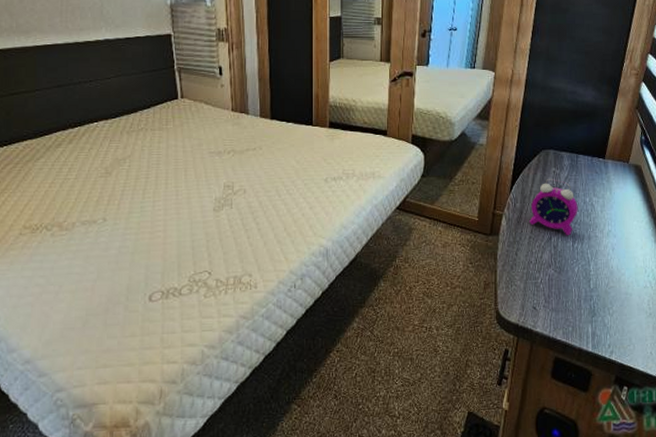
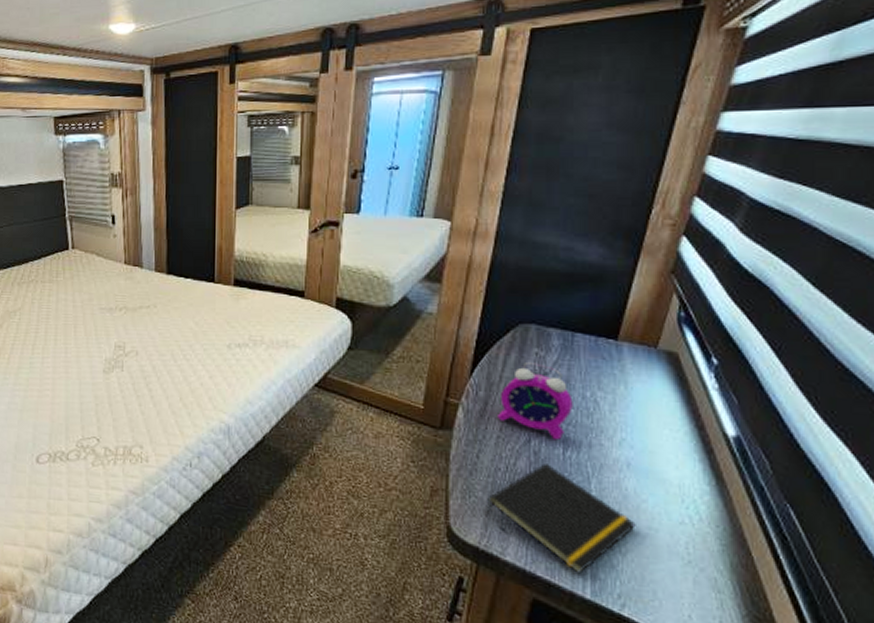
notepad: none [521,254,618,334] -> present [484,464,636,574]

